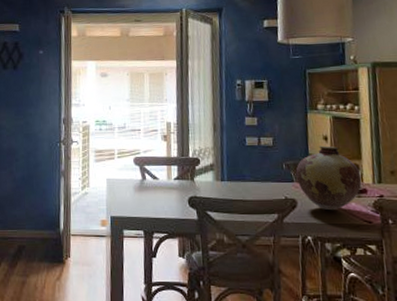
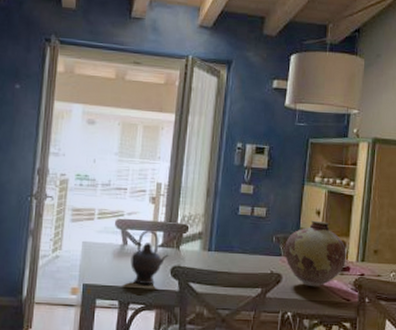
teapot: none [150,164,185,215] -> present [130,229,169,285]

